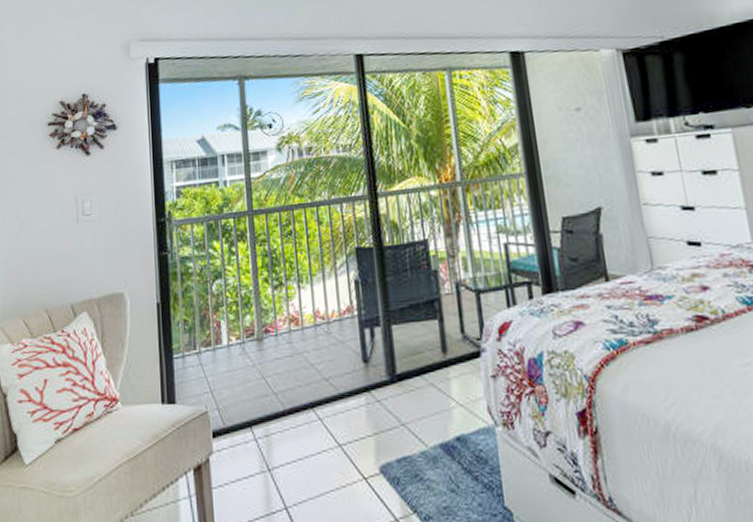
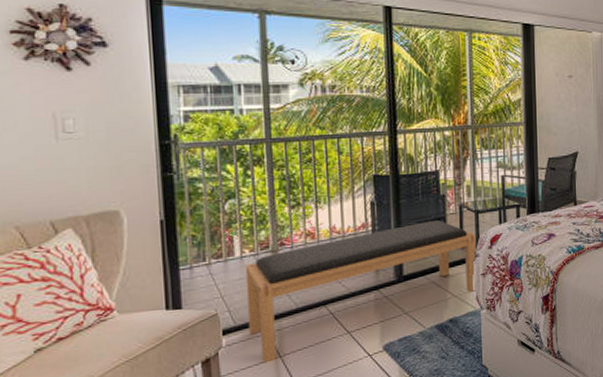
bench: none [232,302,488,477] -> present [245,219,477,363]

